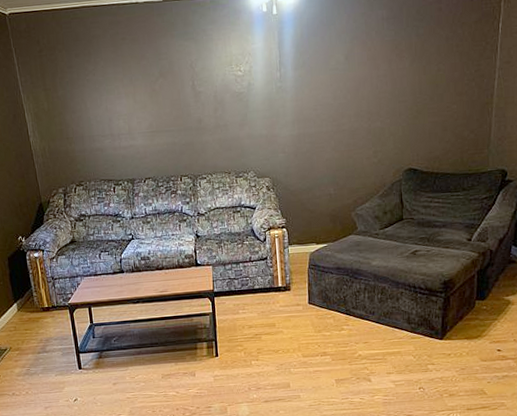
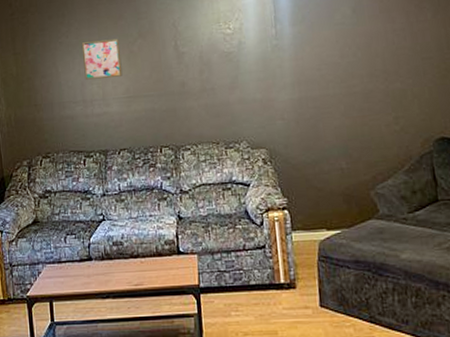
wall art: none [107,77,146,116] -> present [81,38,123,80]

